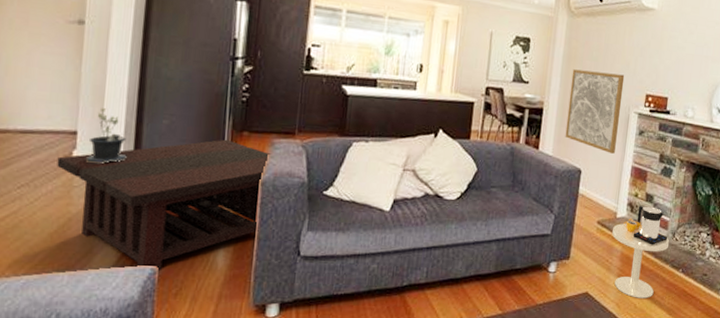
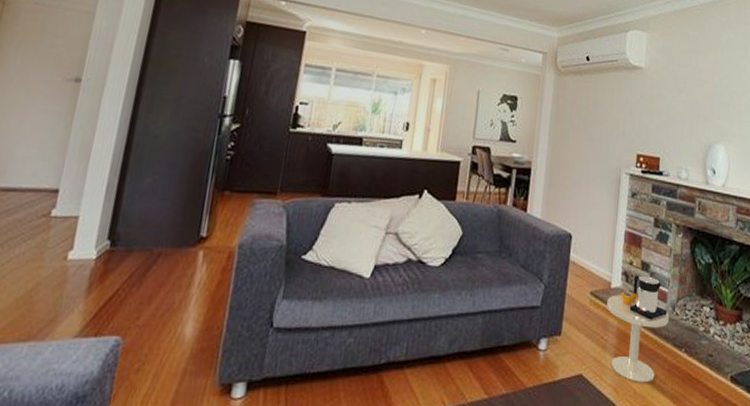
coffee table: present [57,139,272,272] -> none [33,199,252,343]
potted plant: present [85,108,127,165] -> none [62,166,107,225]
wall art: present [565,69,625,154] -> none [554,128,614,217]

